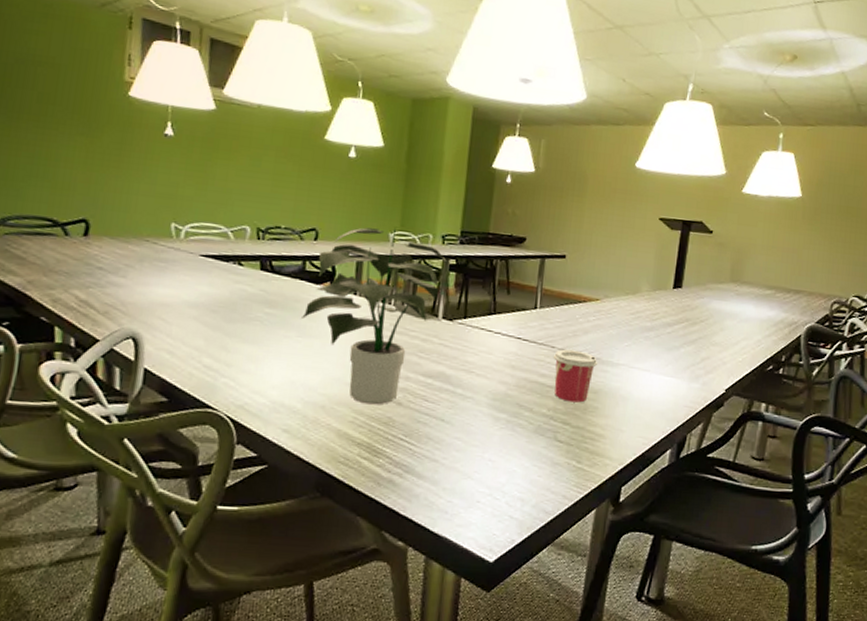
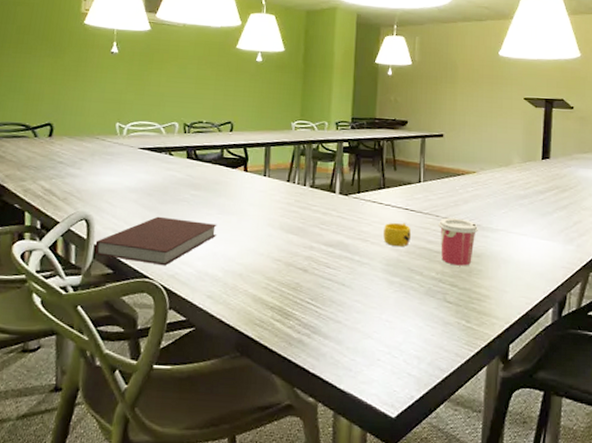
notebook: none [144,337,296,395] -> present [94,216,217,266]
potted plant: present [301,227,448,405] -> none [221,118,342,272]
cup: none [491,353,523,380] -> present [383,223,412,246]

